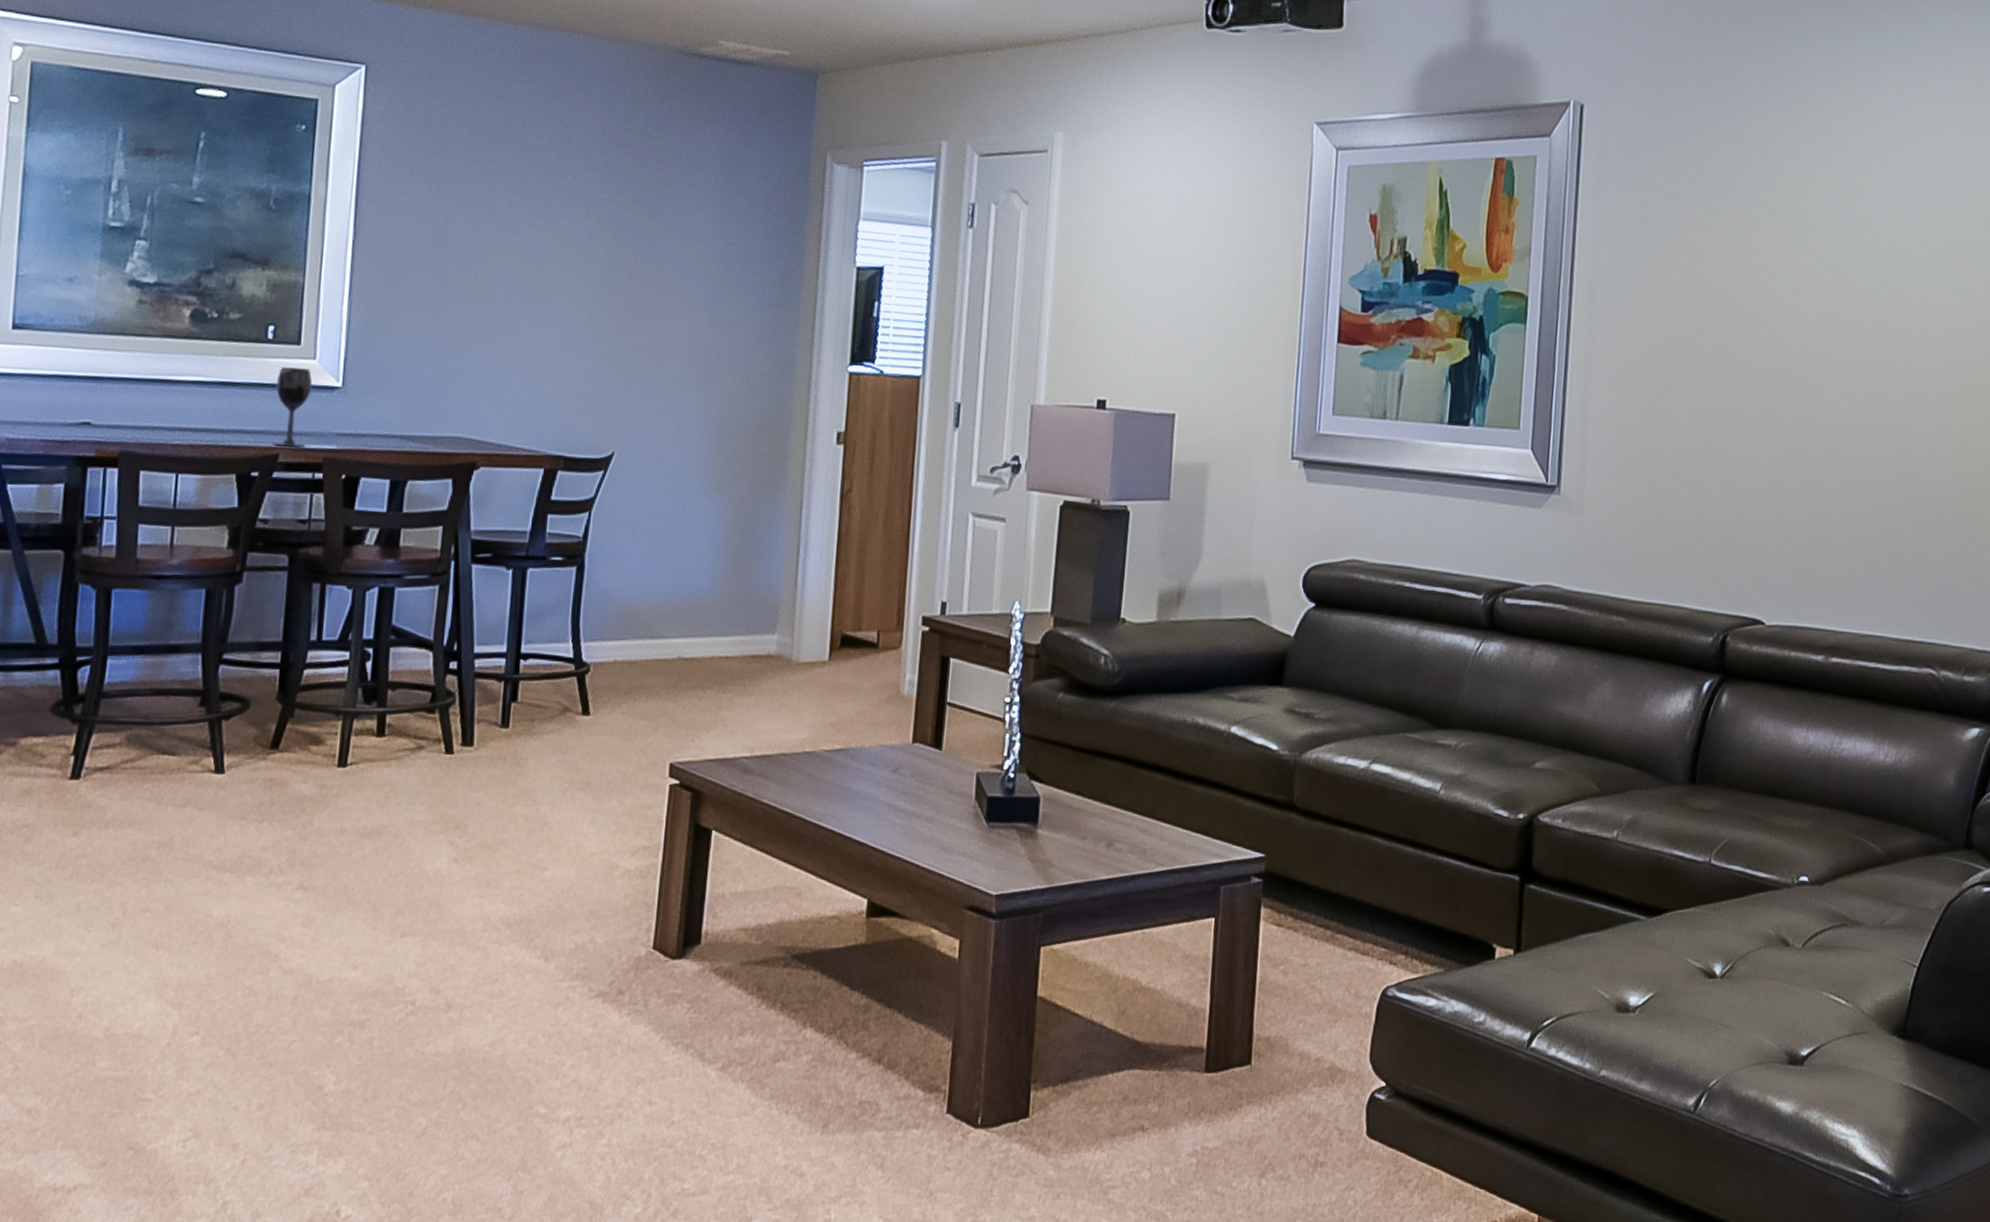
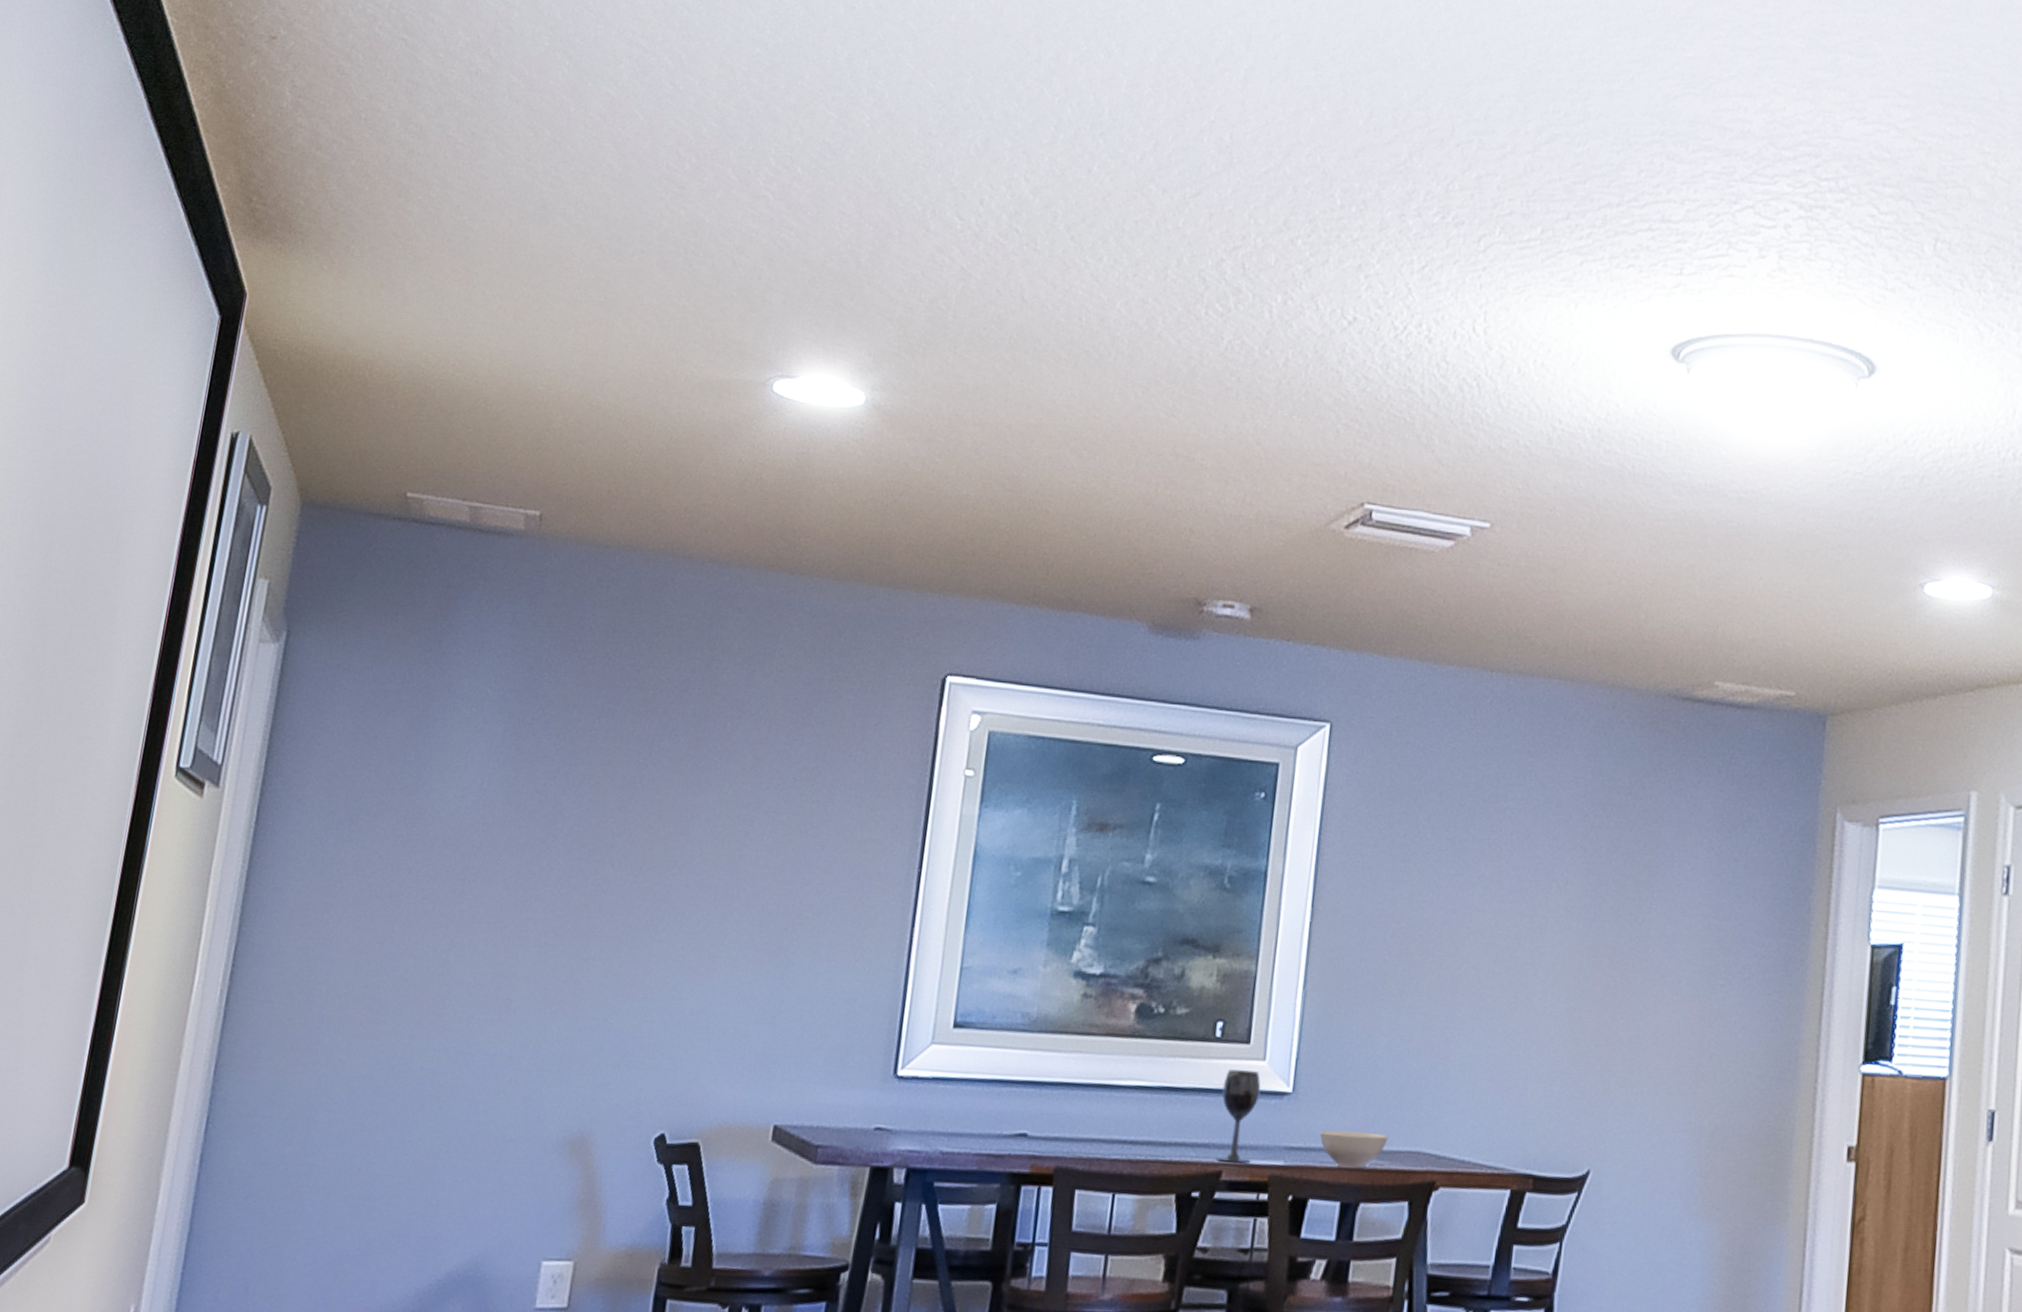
bowl: none [368,419,433,453] -> present [1319,1130,1389,1171]

